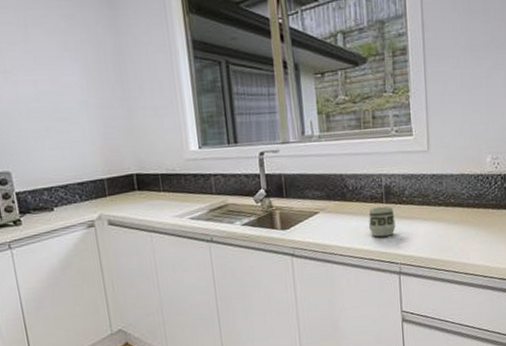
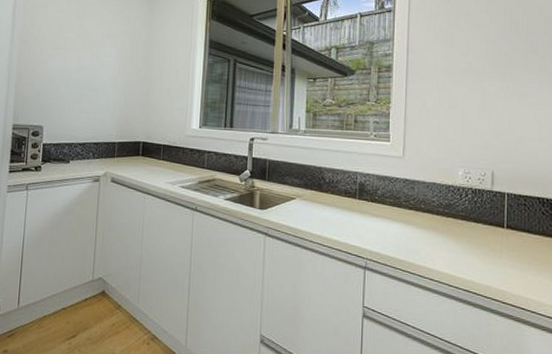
cup: present [368,206,396,237] -> none [339,201,366,231]

